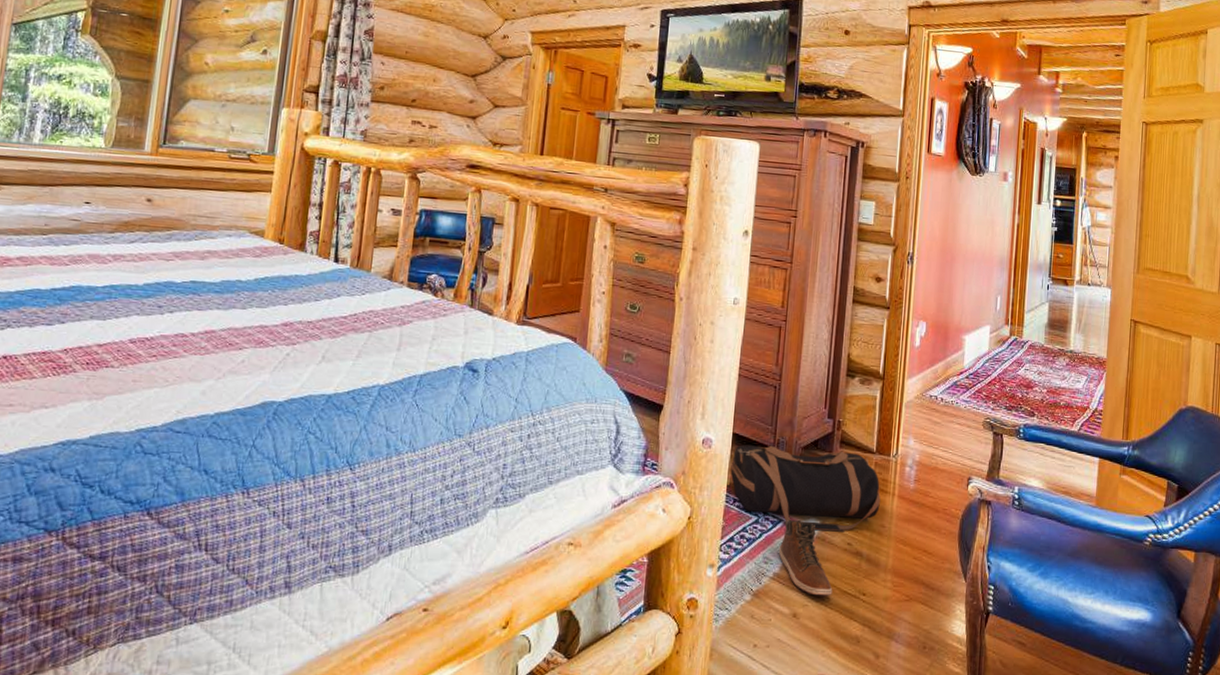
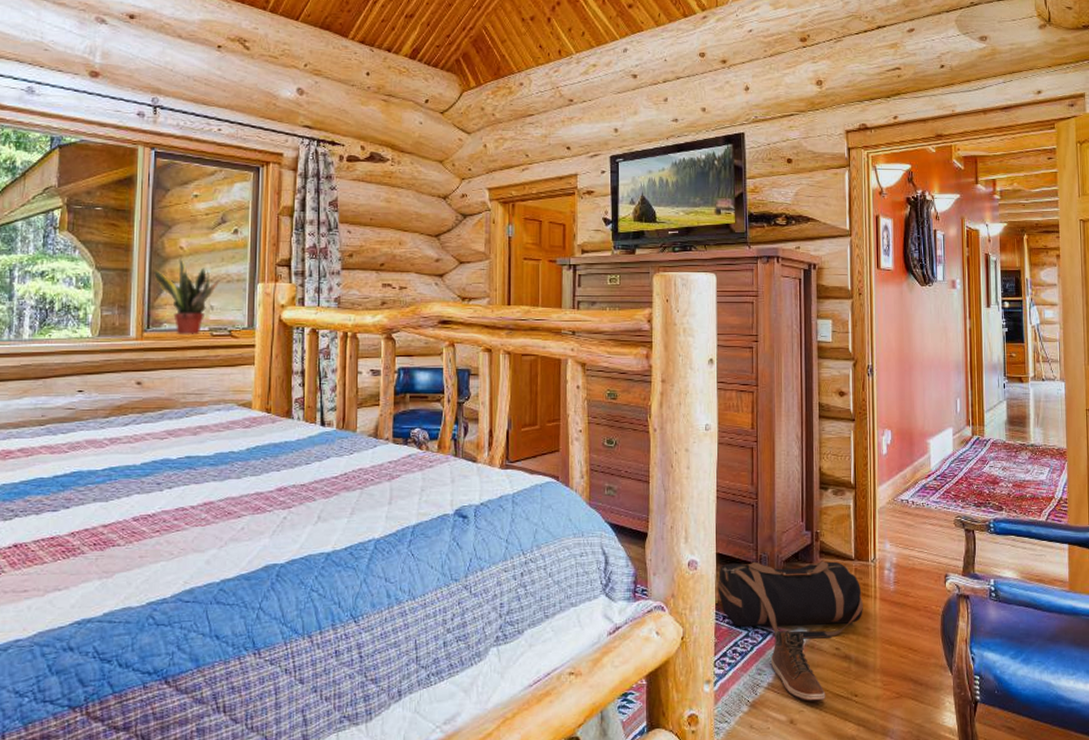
potted plant: none [175,74,245,156] -> present [154,258,221,335]

